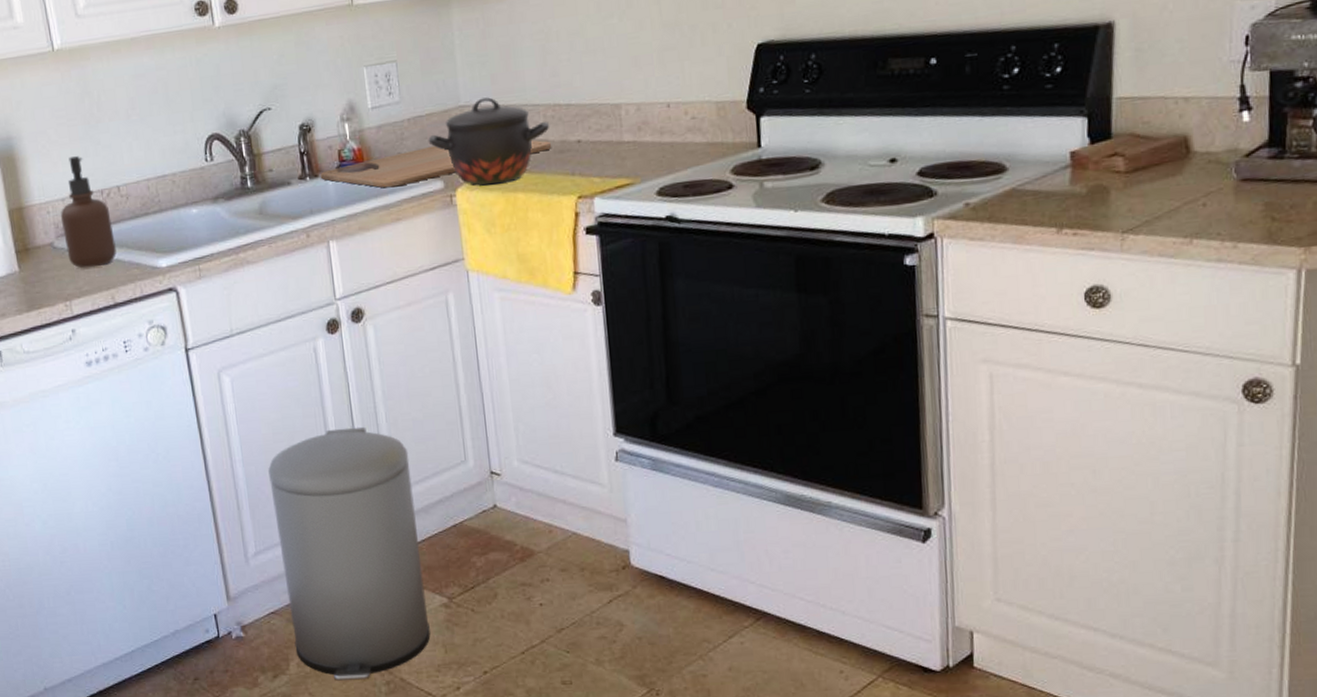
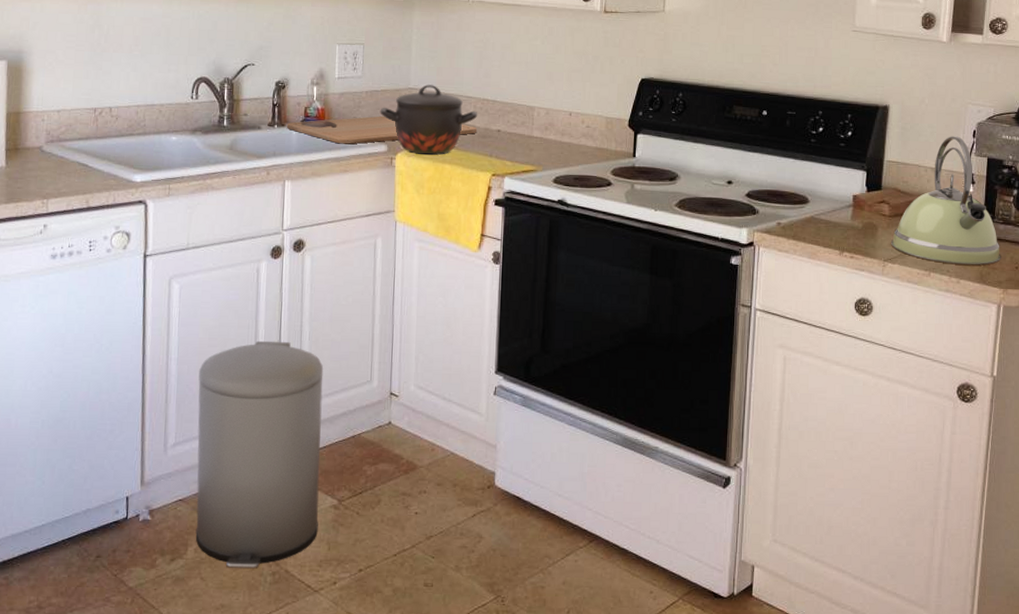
soap dispenser: present [60,156,117,269] -> none [52,76,100,173]
kettle: none [1129,47,1299,225] -> present [890,136,1001,266]

